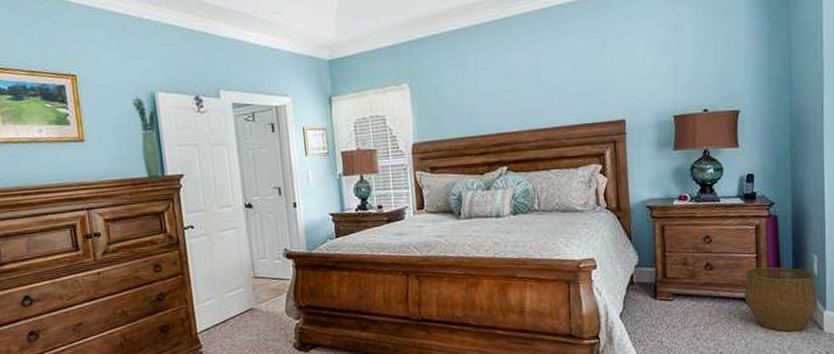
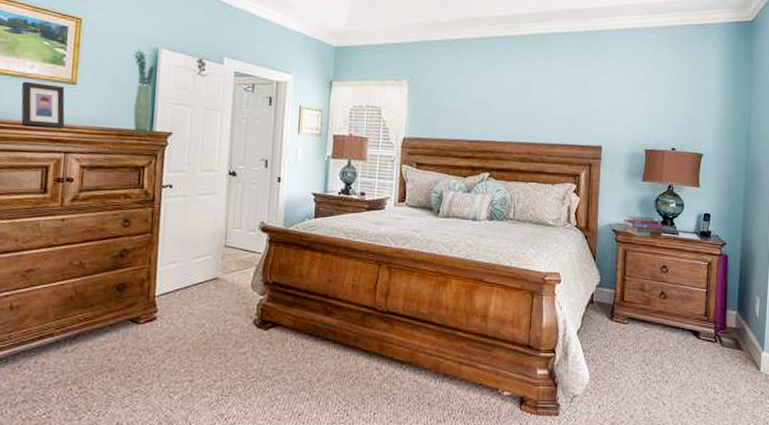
picture frame: none [34,145,82,191] -> present [21,81,65,129]
books: none [656,187,702,209] -> present [622,215,663,237]
basket: present [744,266,818,332] -> none [692,302,758,369]

